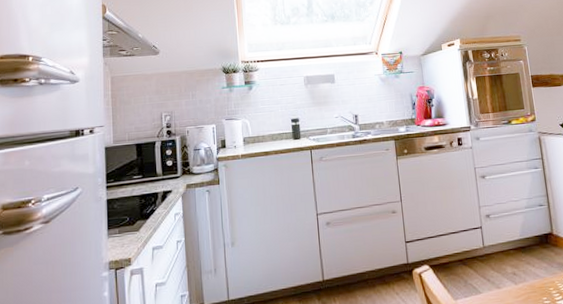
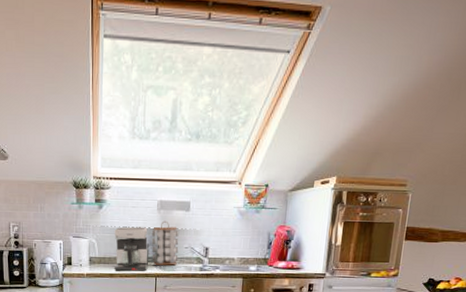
coffee maker: none [265,102,302,150] -> present [114,226,148,273]
spice rack: none [301,94,330,138] -> present [151,220,179,266]

